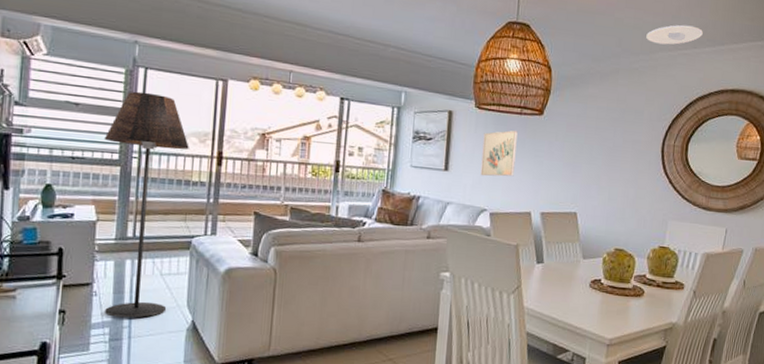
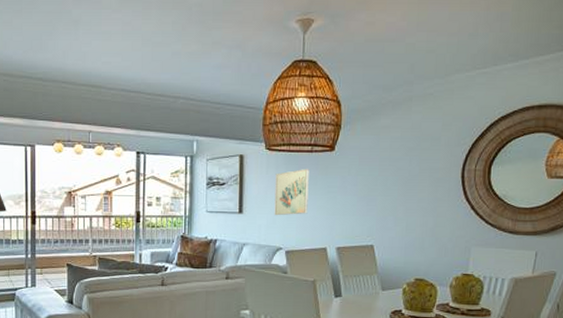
recessed light: present [646,25,703,45] -> none [440,42,504,65]

